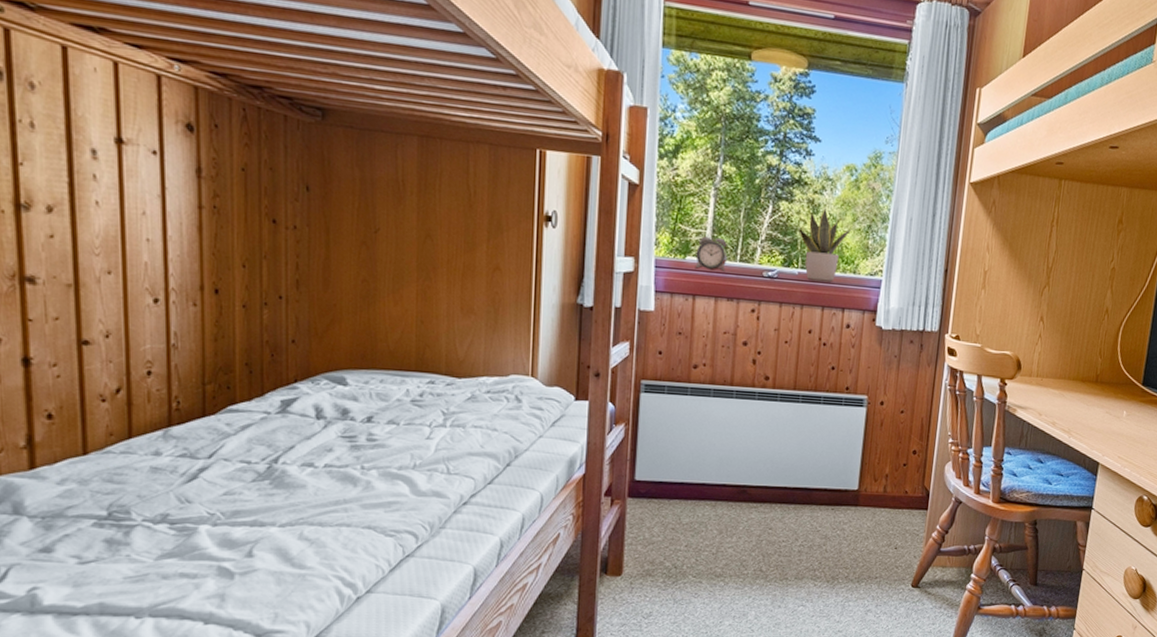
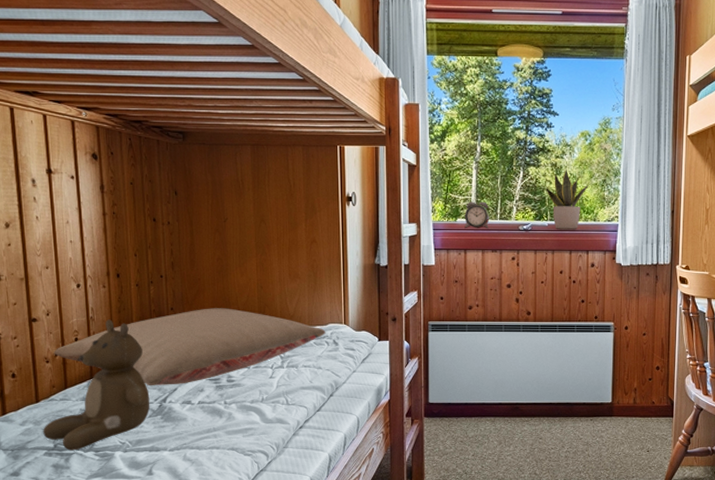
teddy bear: none [92,349,255,522] -> present [43,319,150,451]
pillow: none [114,343,506,441] -> present [54,308,326,386]

